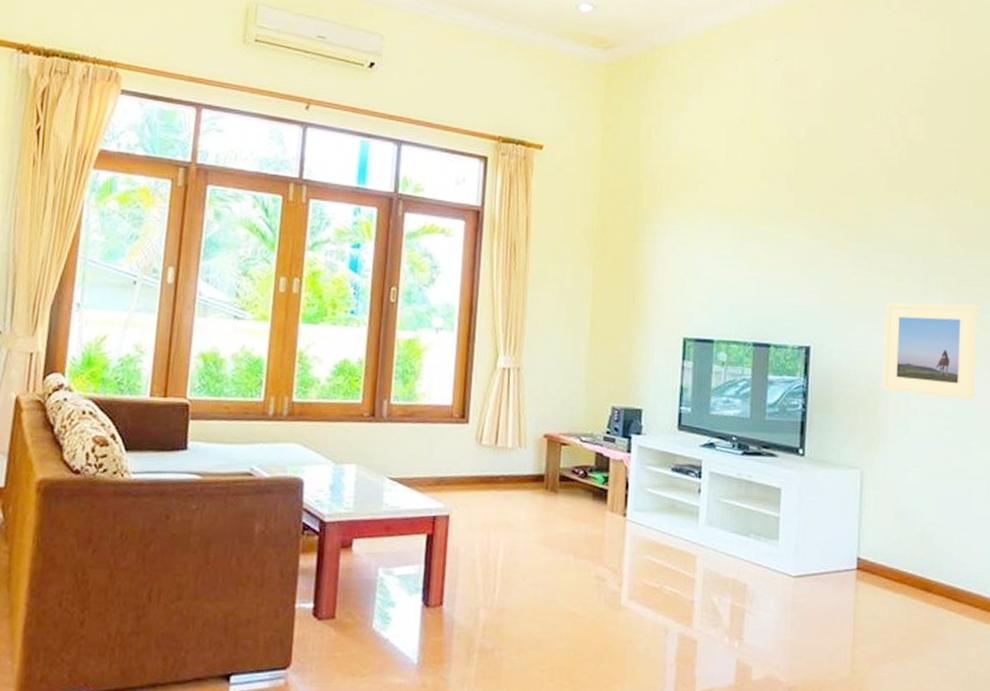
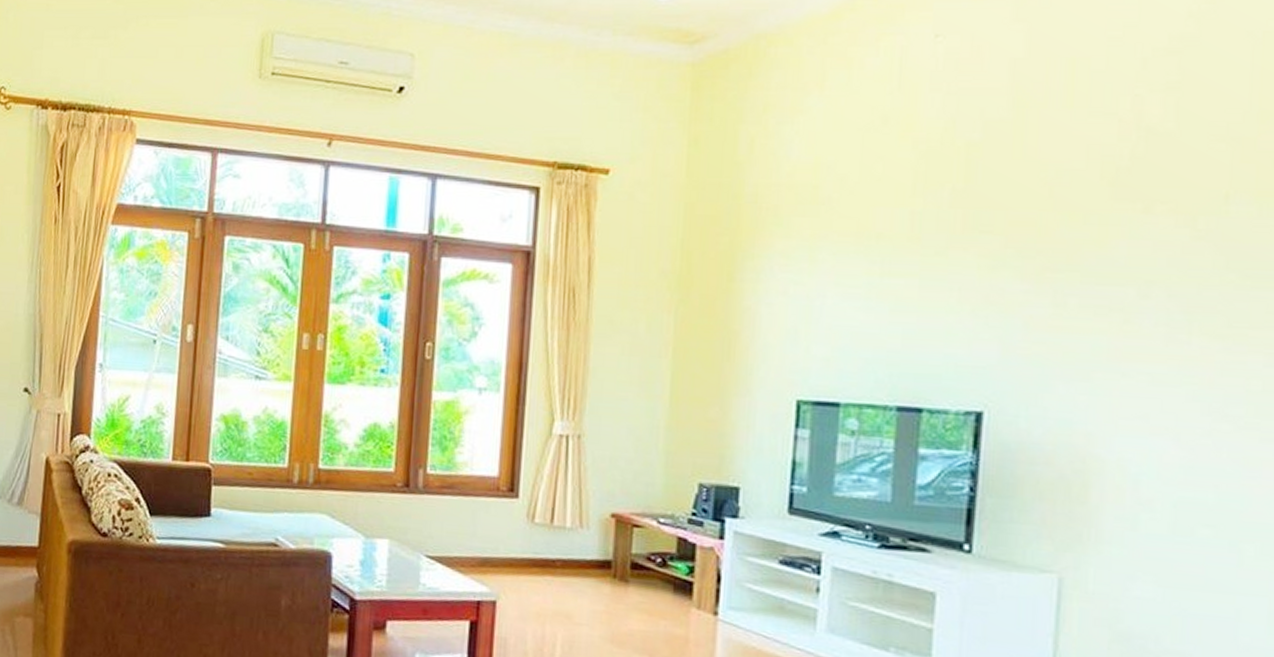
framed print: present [882,302,978,401] -> none [1095,353,1261,488]

